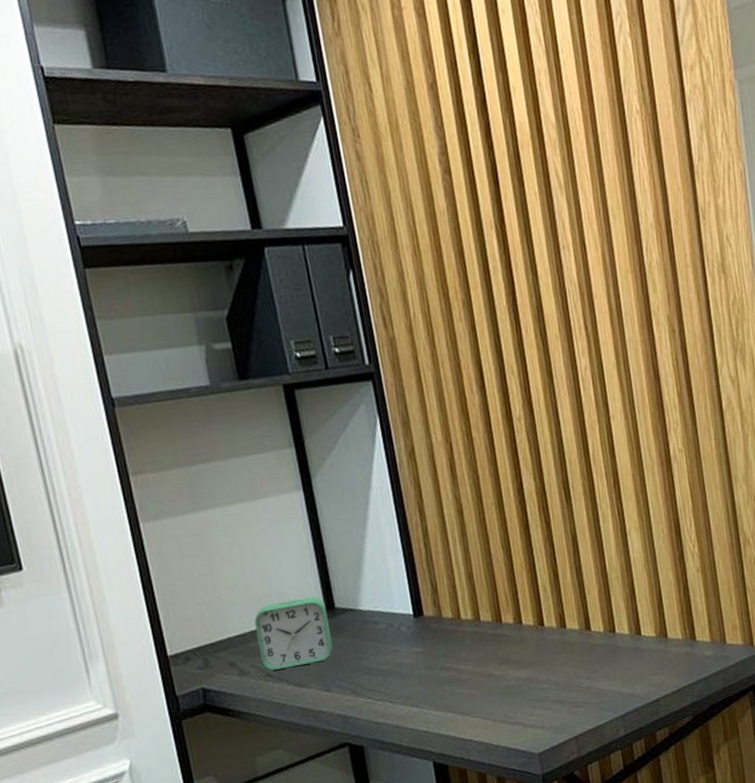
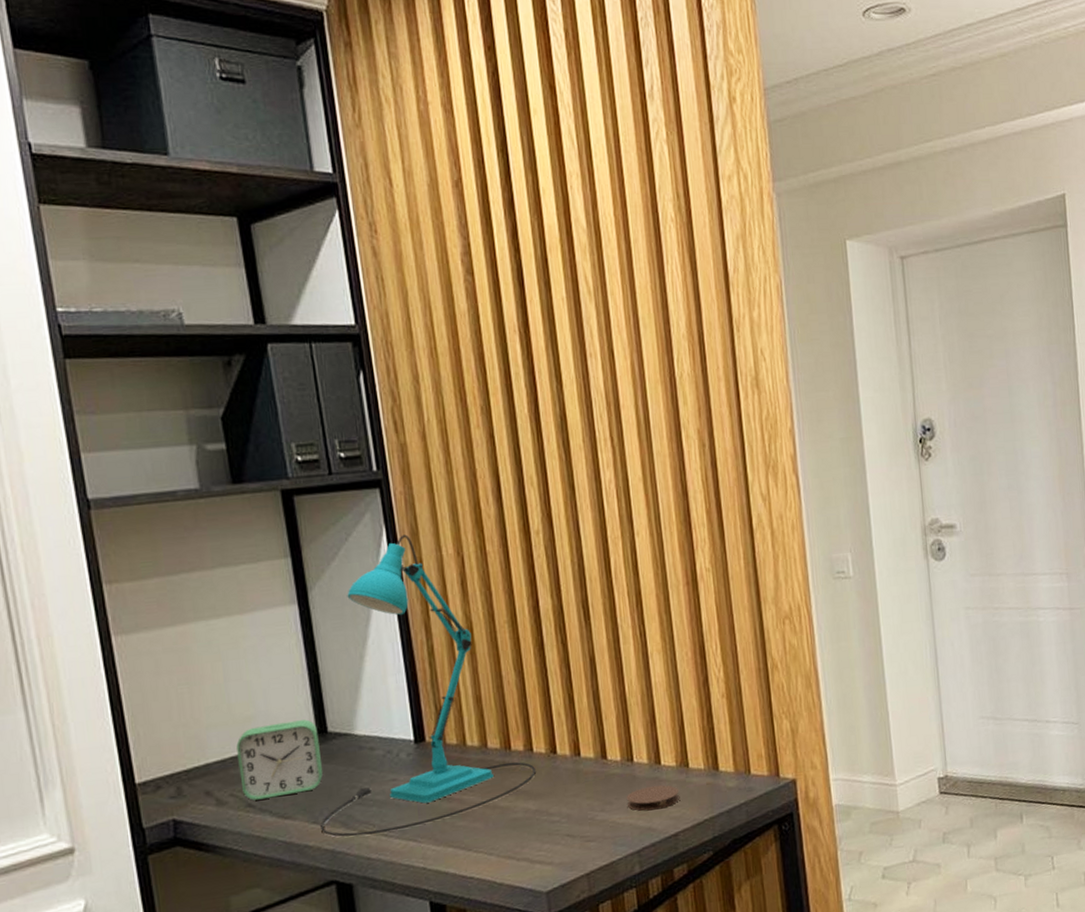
desk lamp: none [331,423,526,704] -> present [319,534,537,837]
coaster: none [610,654,660,679] -> present [626,785,680,811]

